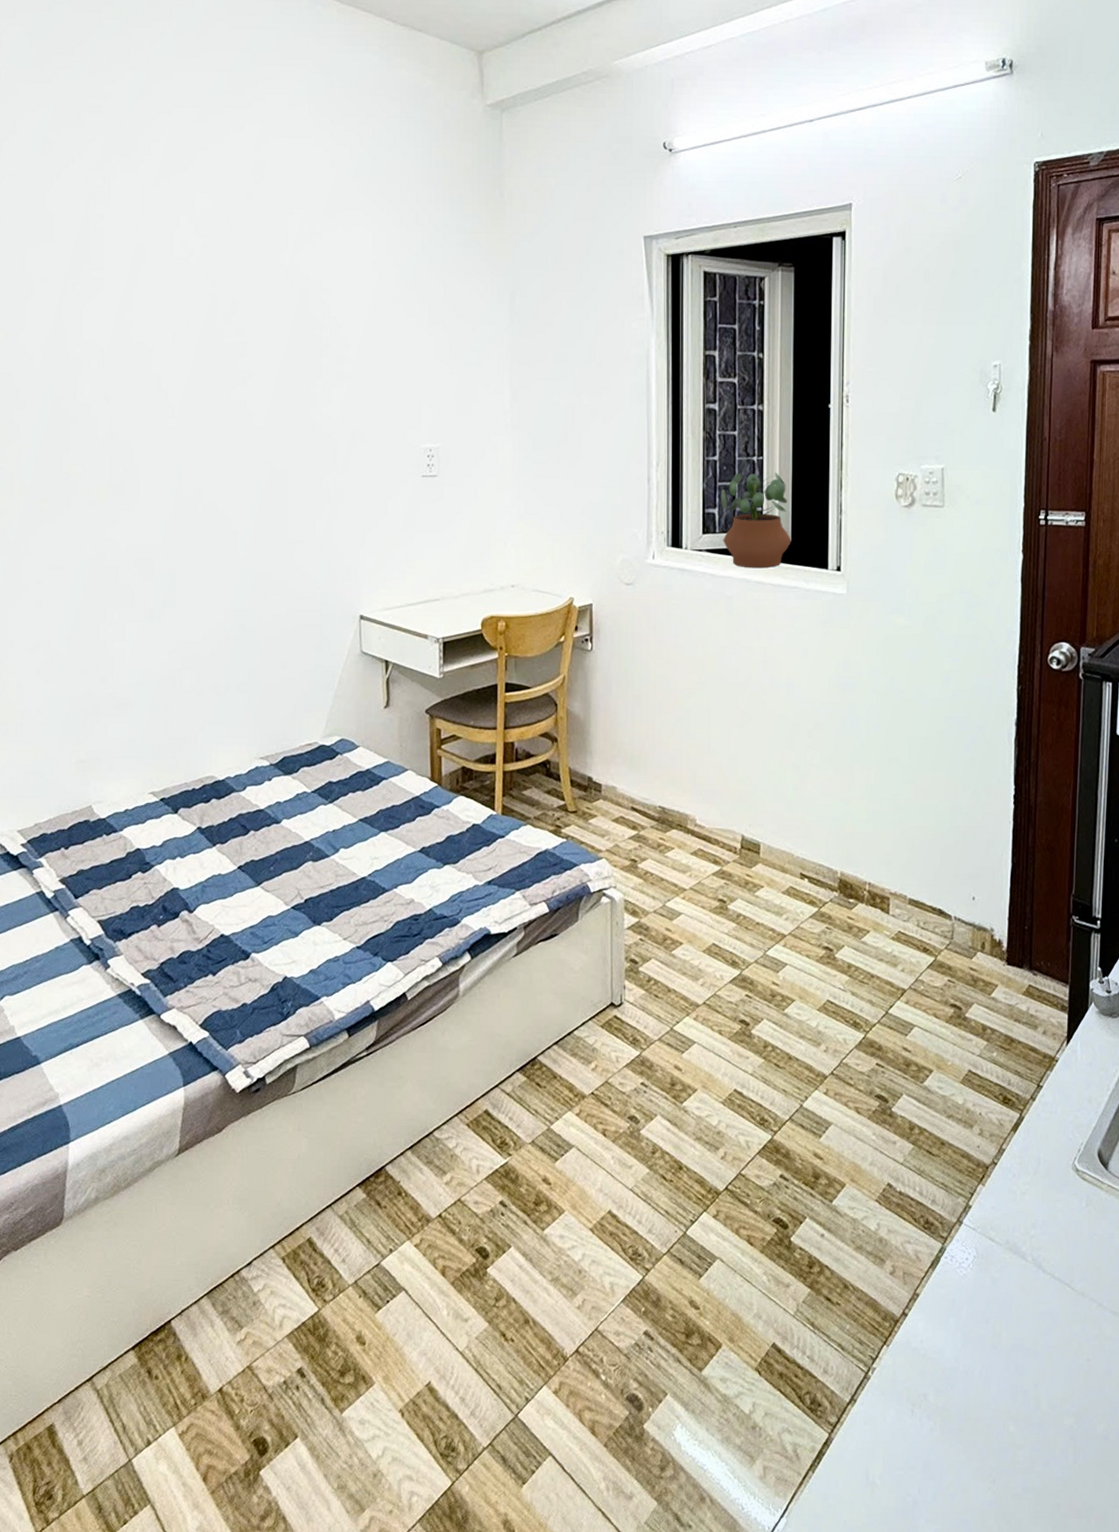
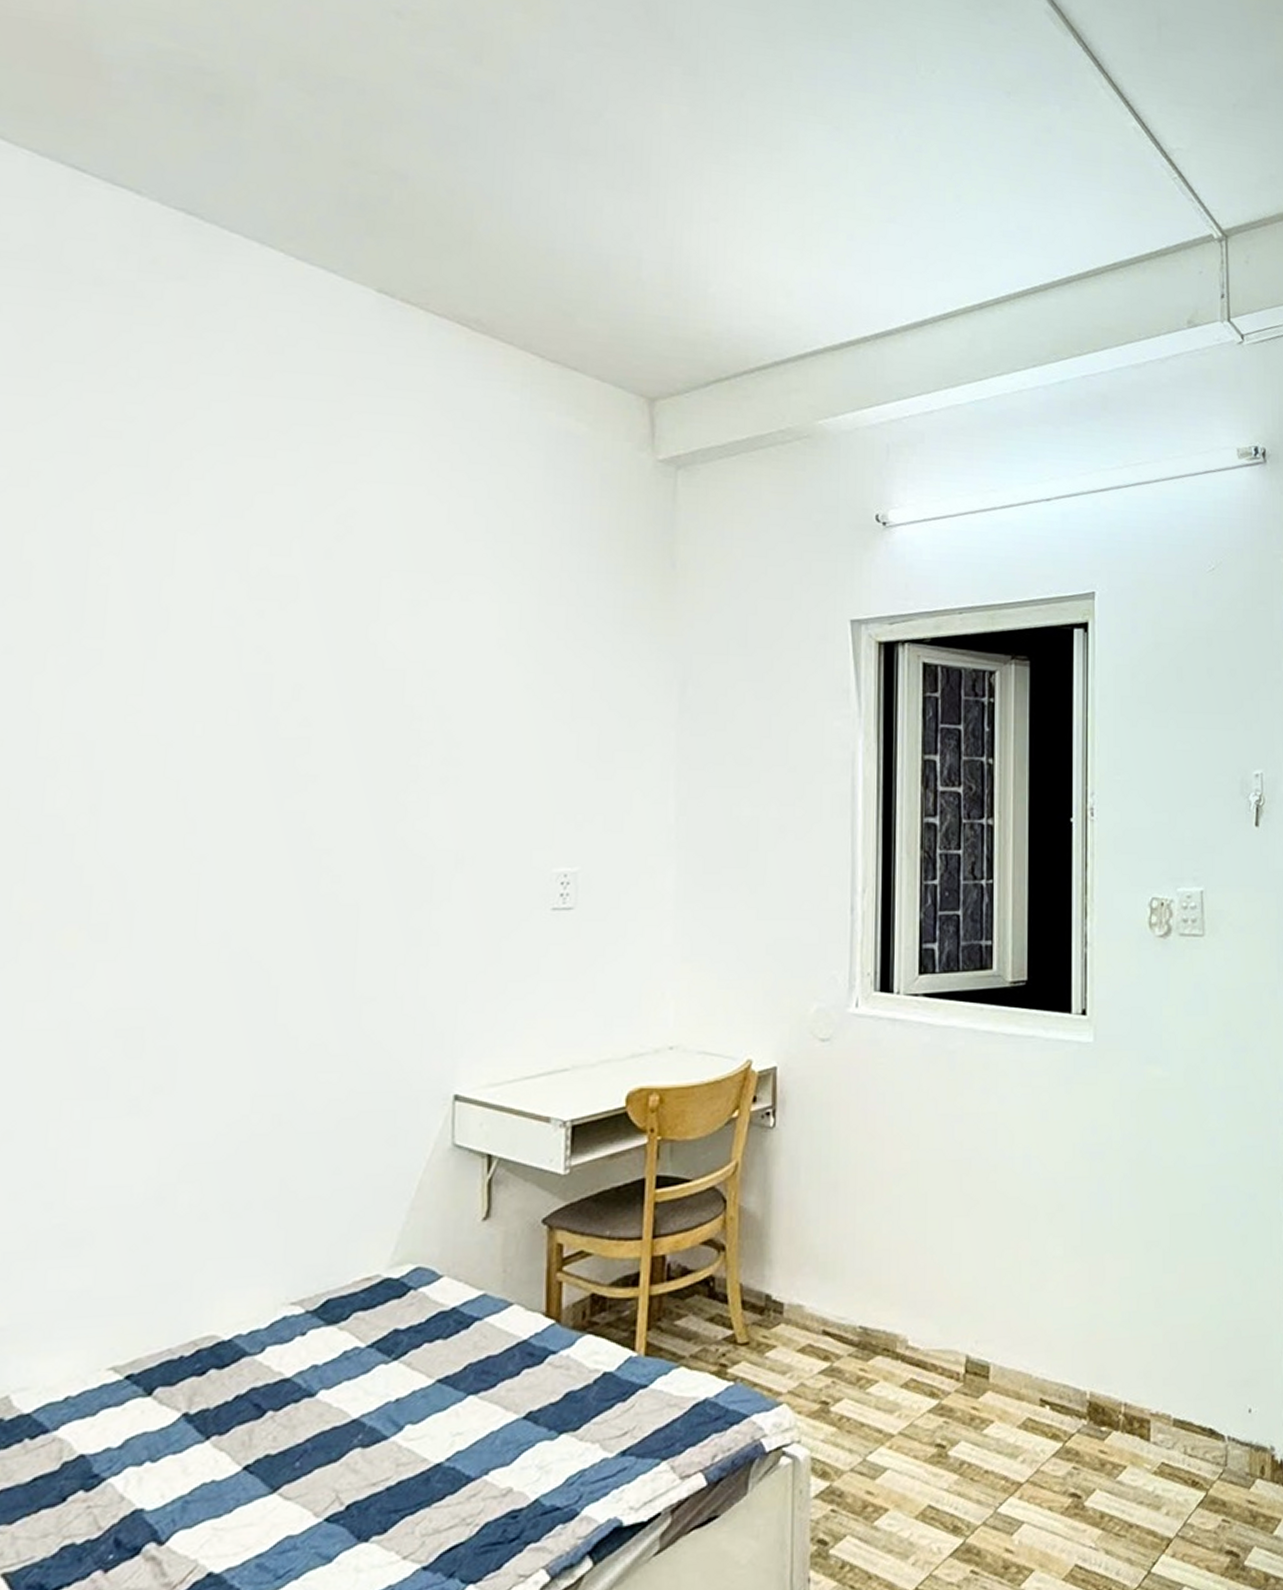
potted plant: present [720,472,791,568] -> none [941,898,1027,1015]

